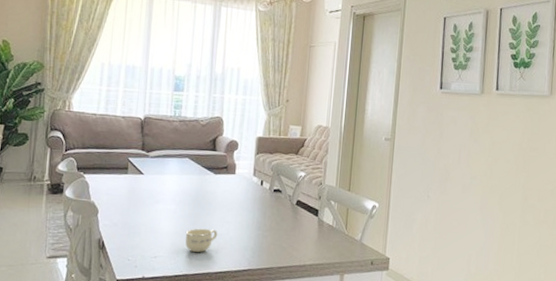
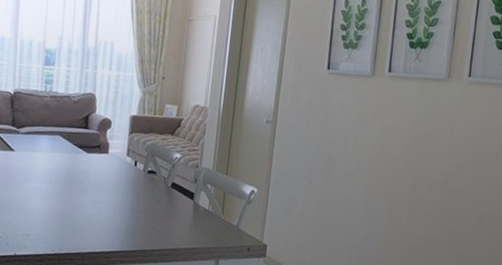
cup: present [185,228,218,252] -> none [57,207,91,232]

